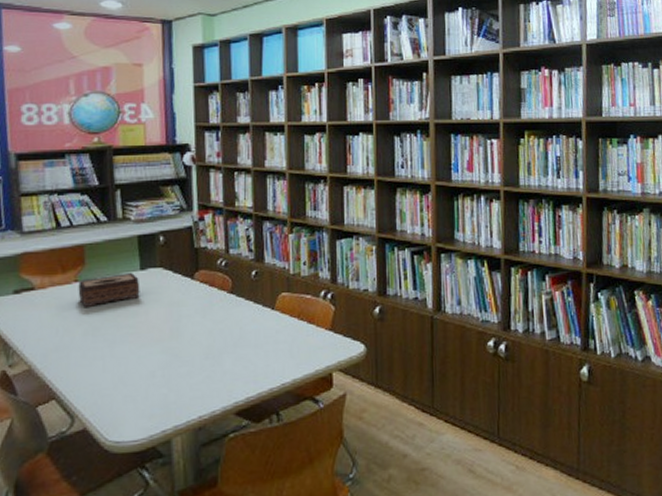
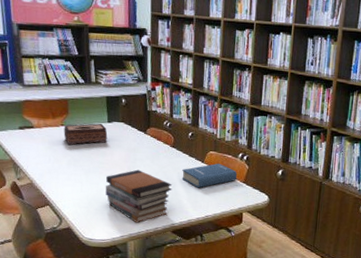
book stack: none [138,330,233,409] -> present [105,169,173,223]
hardback book: none [245,307,321,346] -> present [182,163,237,188]

